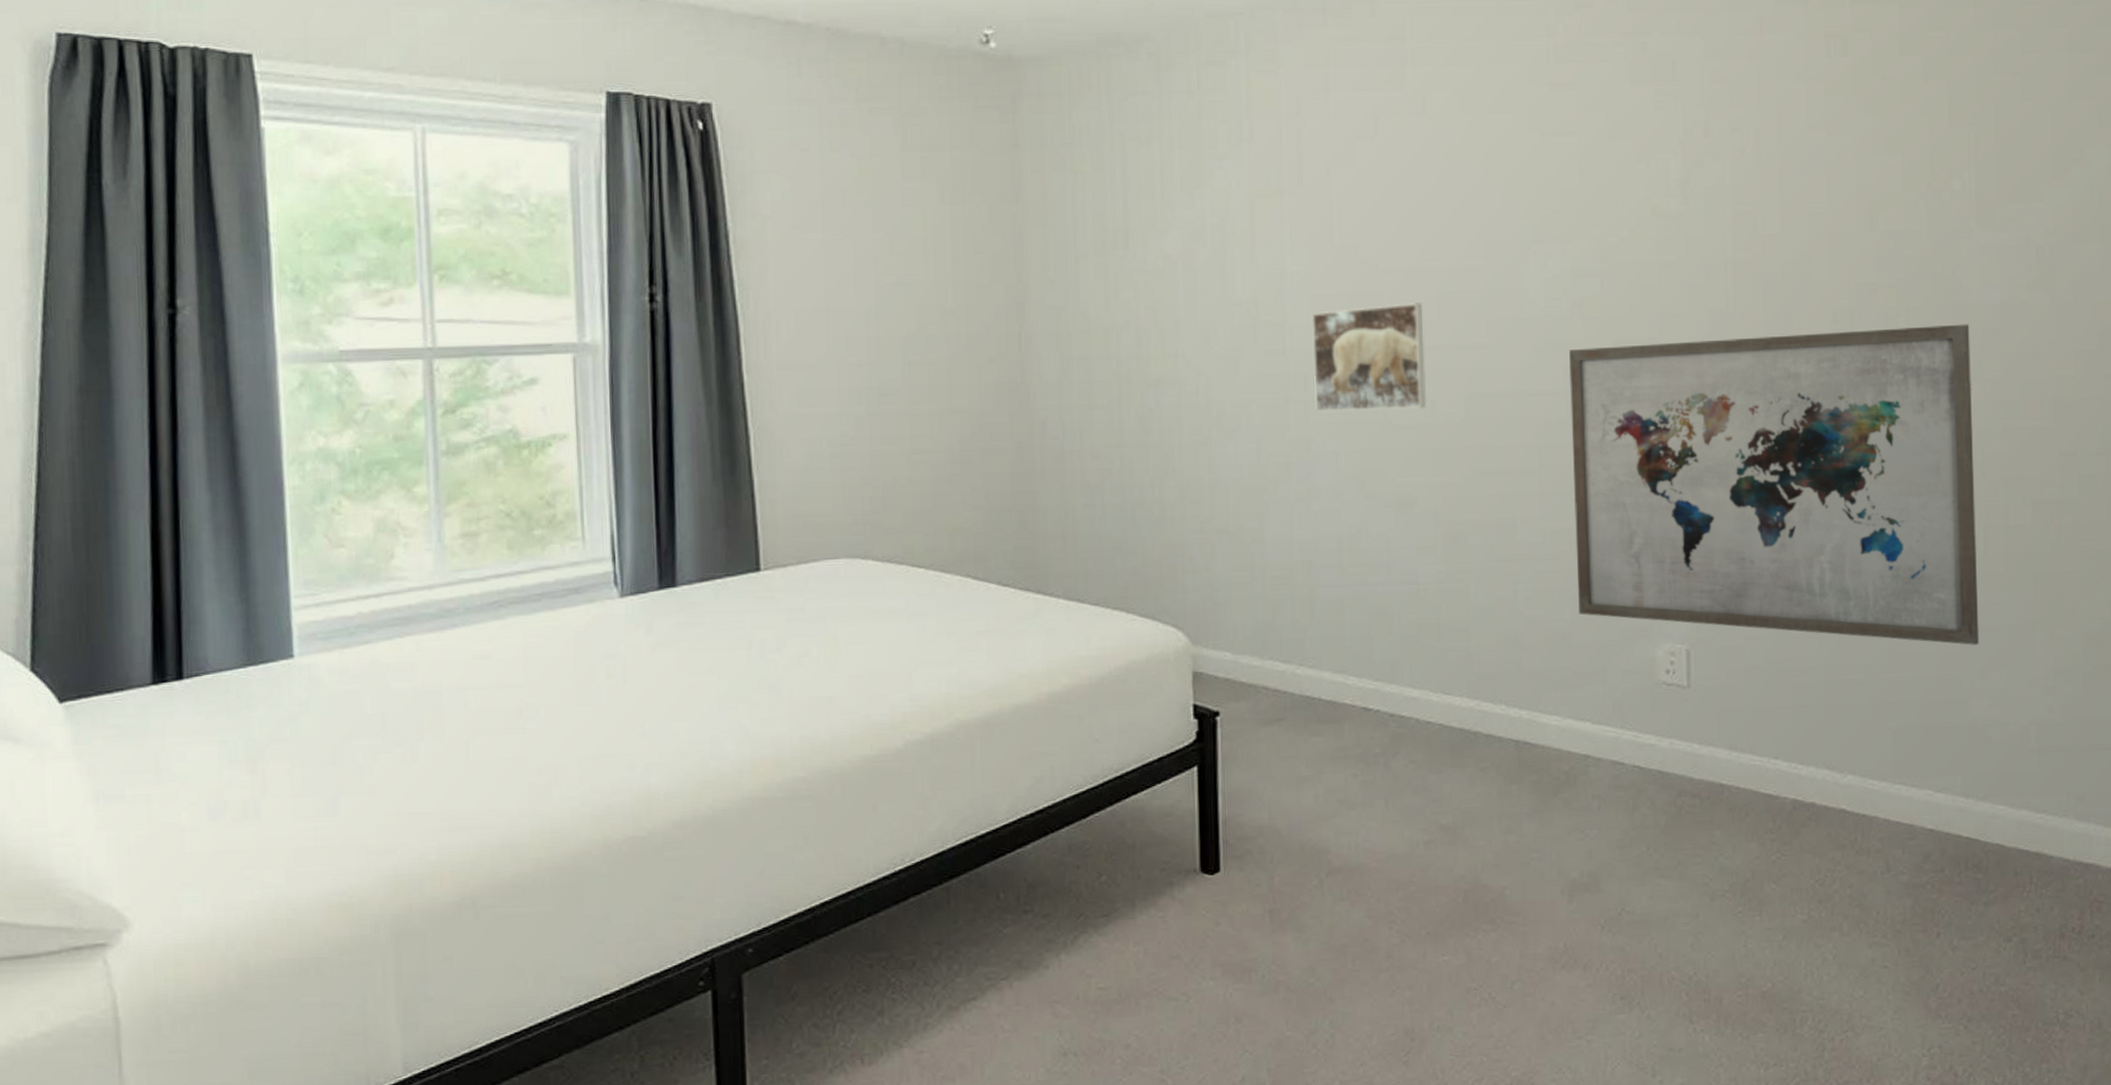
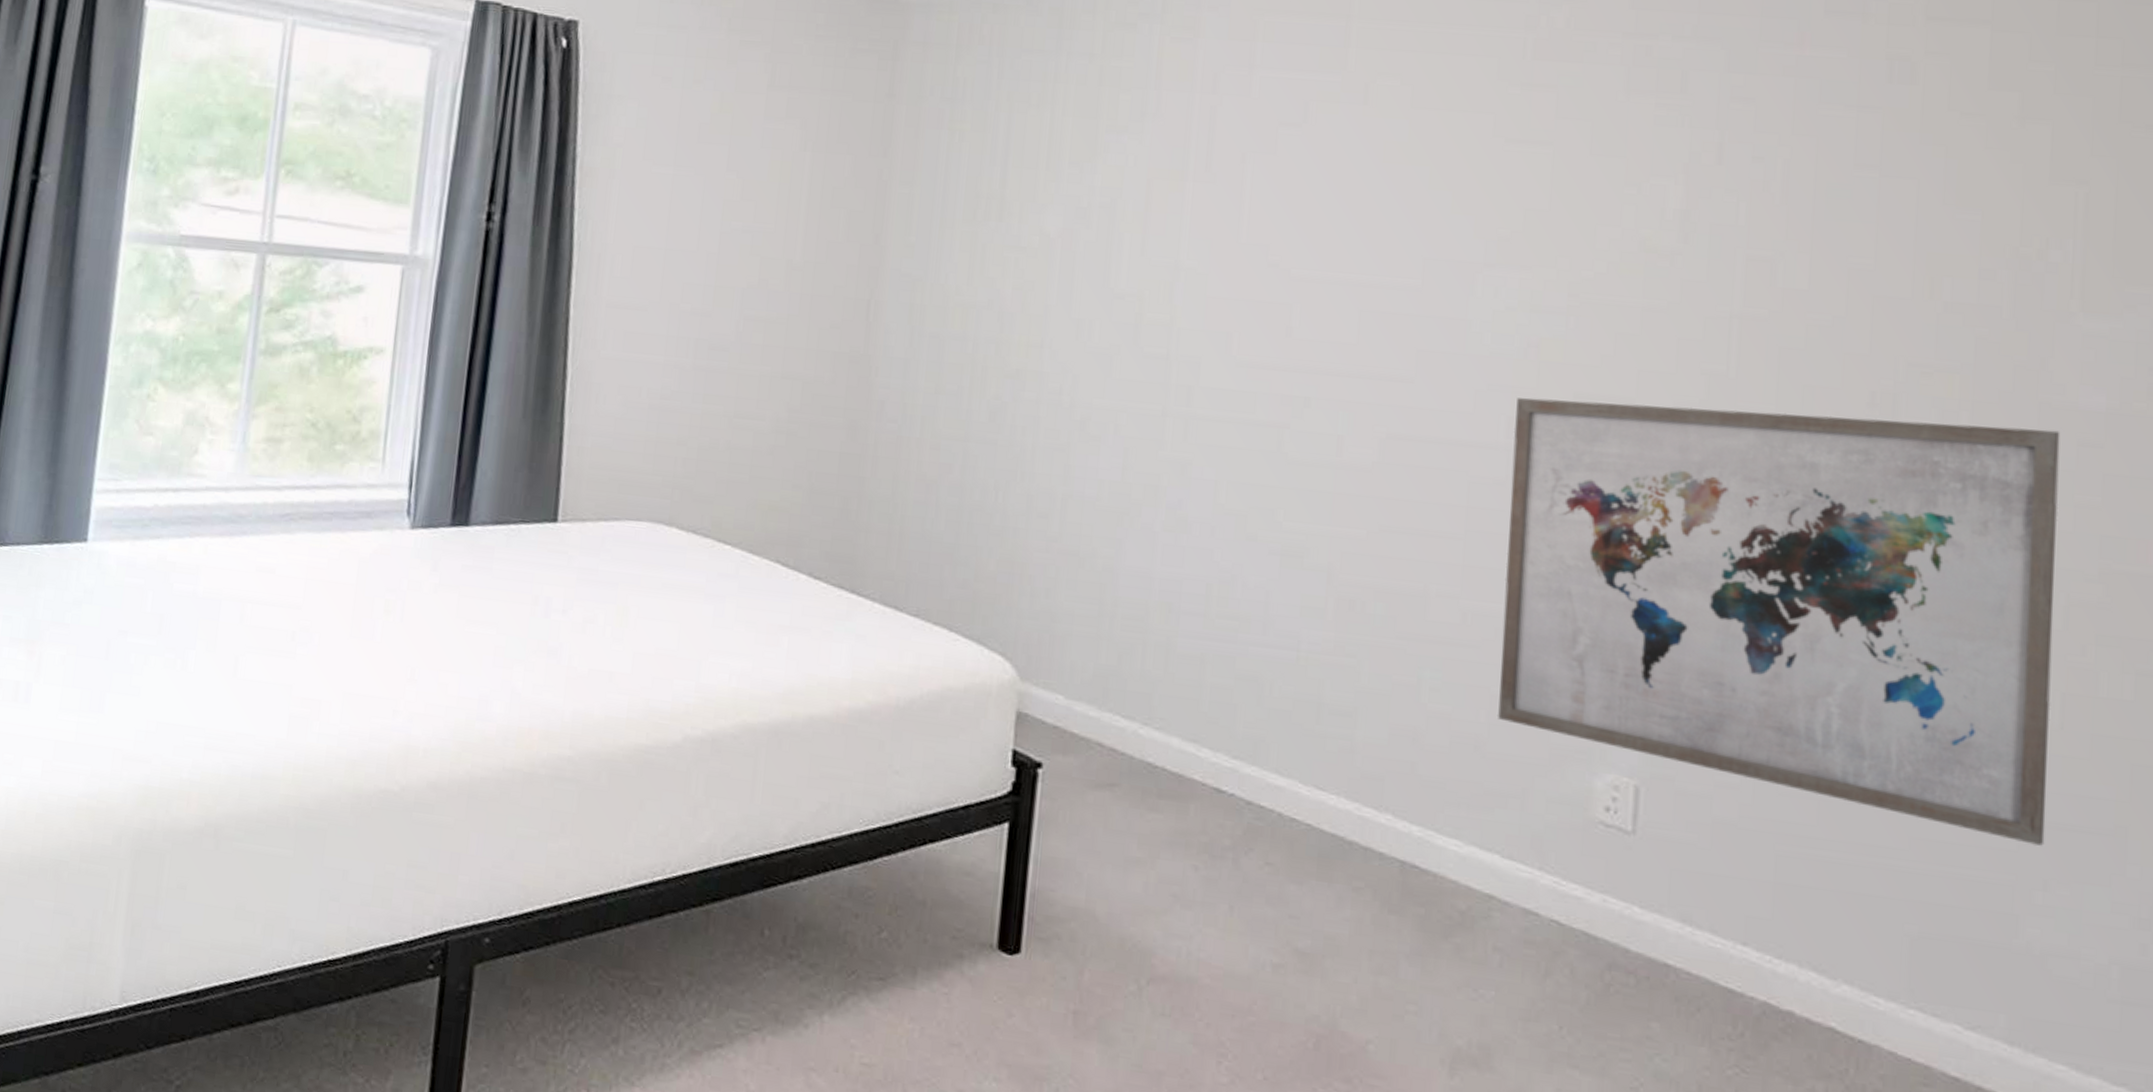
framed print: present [1311,303,1427,412] -> none [1197,316,1339,445]

